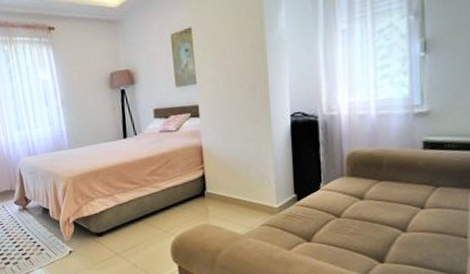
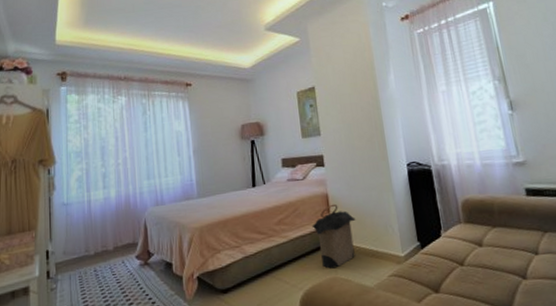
laundry hamper: none [184,155,230,217] -> present [311,203,356,269]

